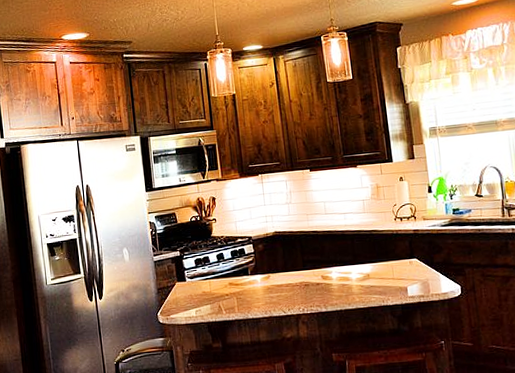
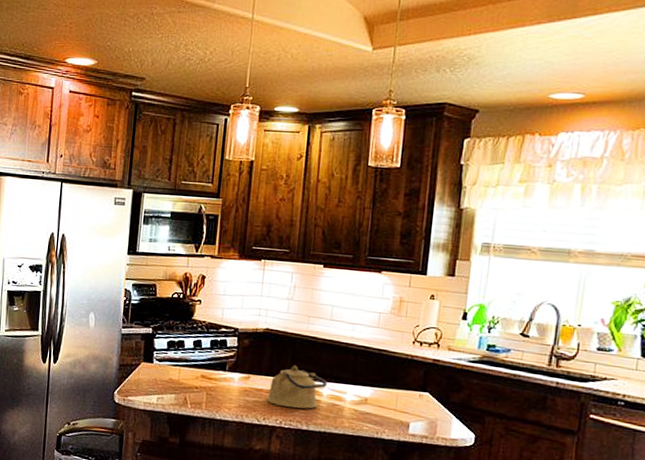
kettle: none [287,258,335,296] -> present [266,365,328,409]

